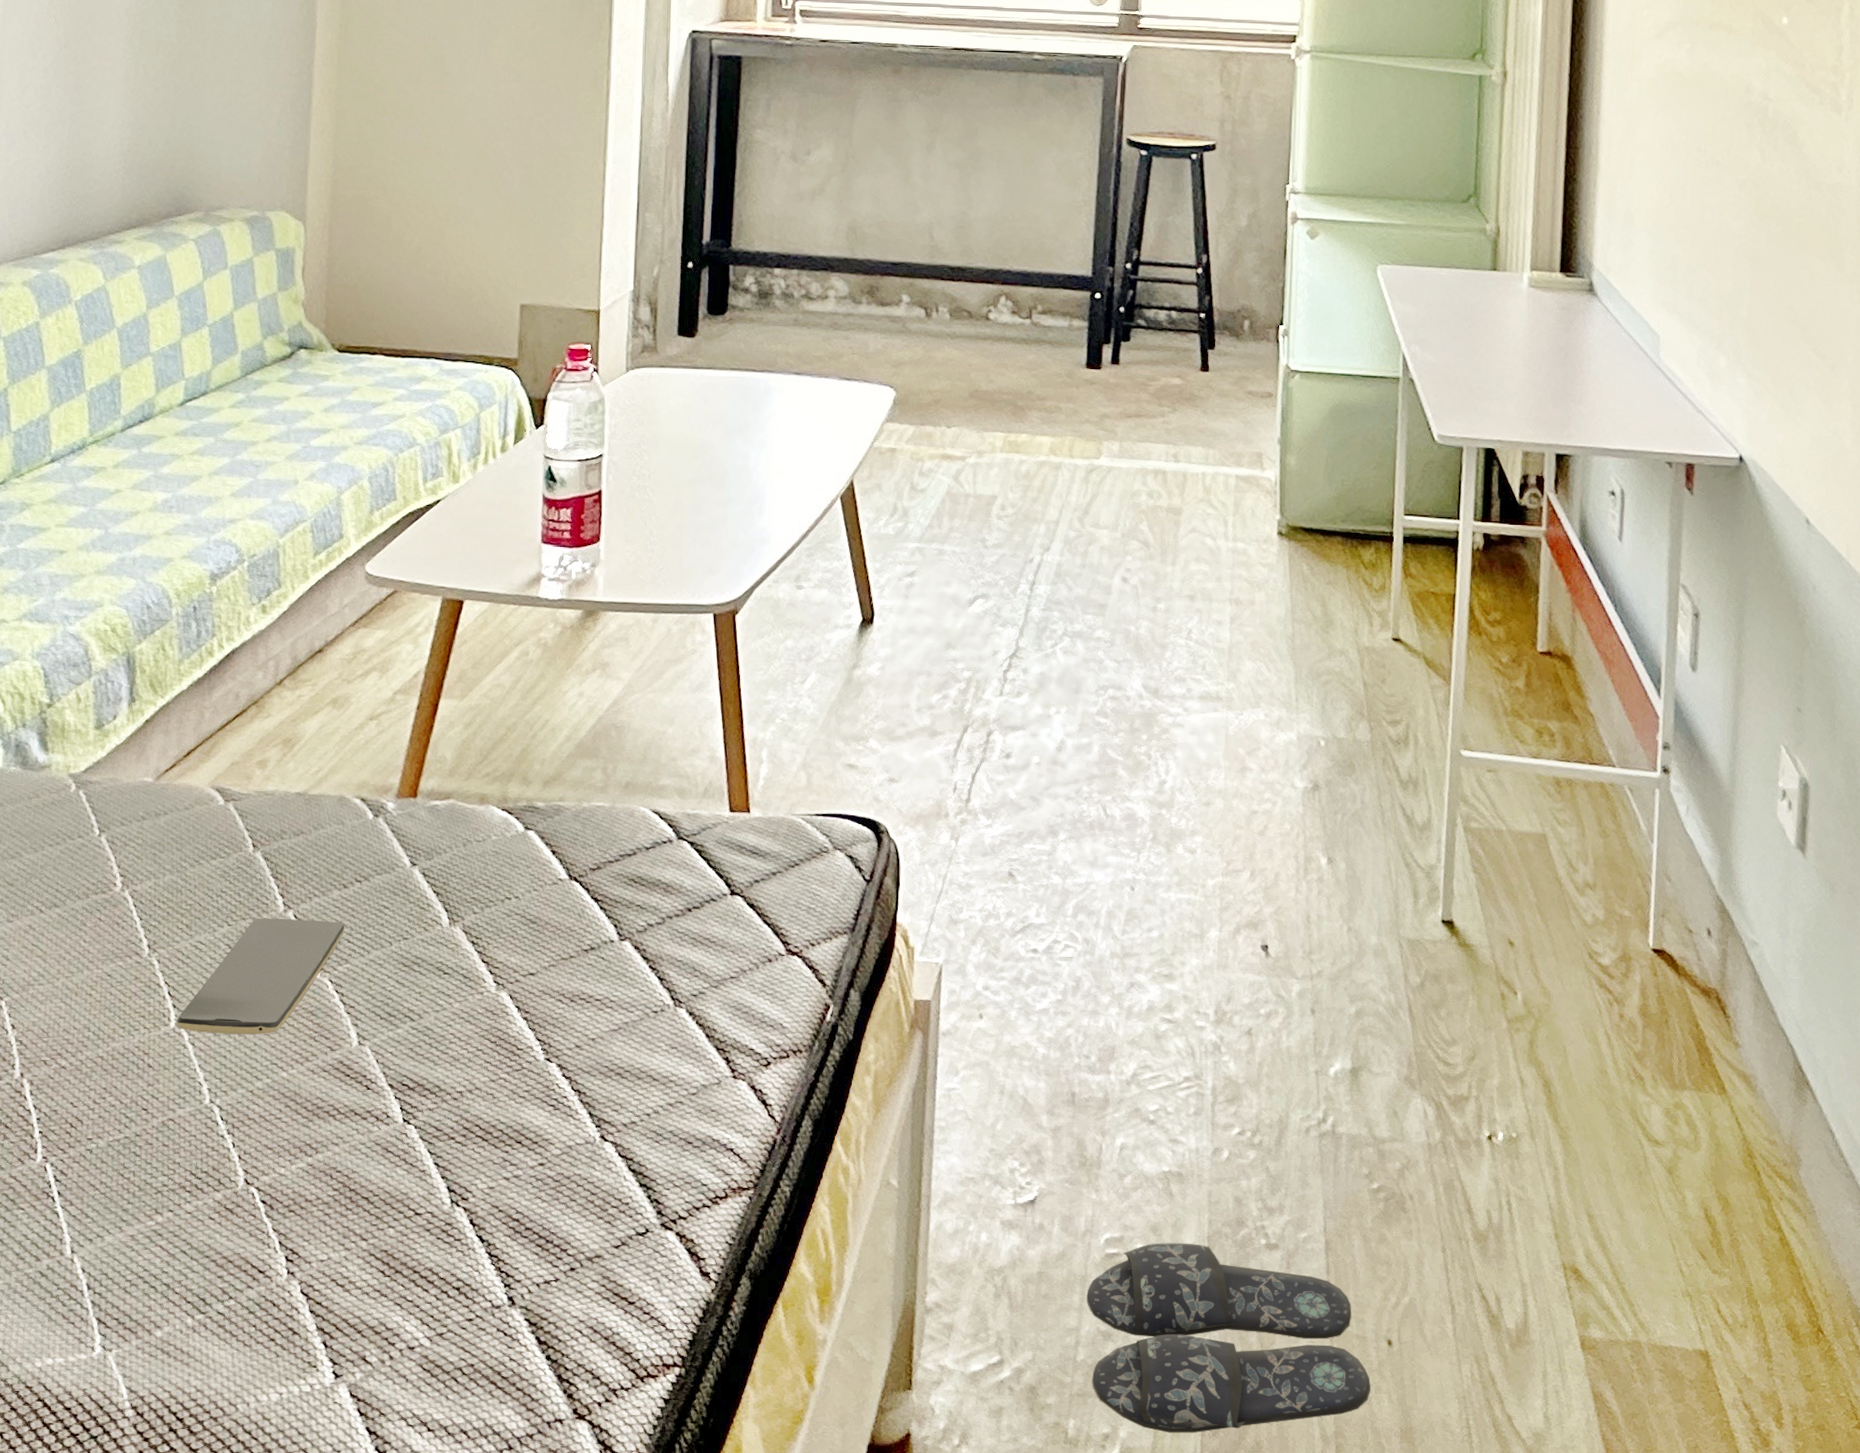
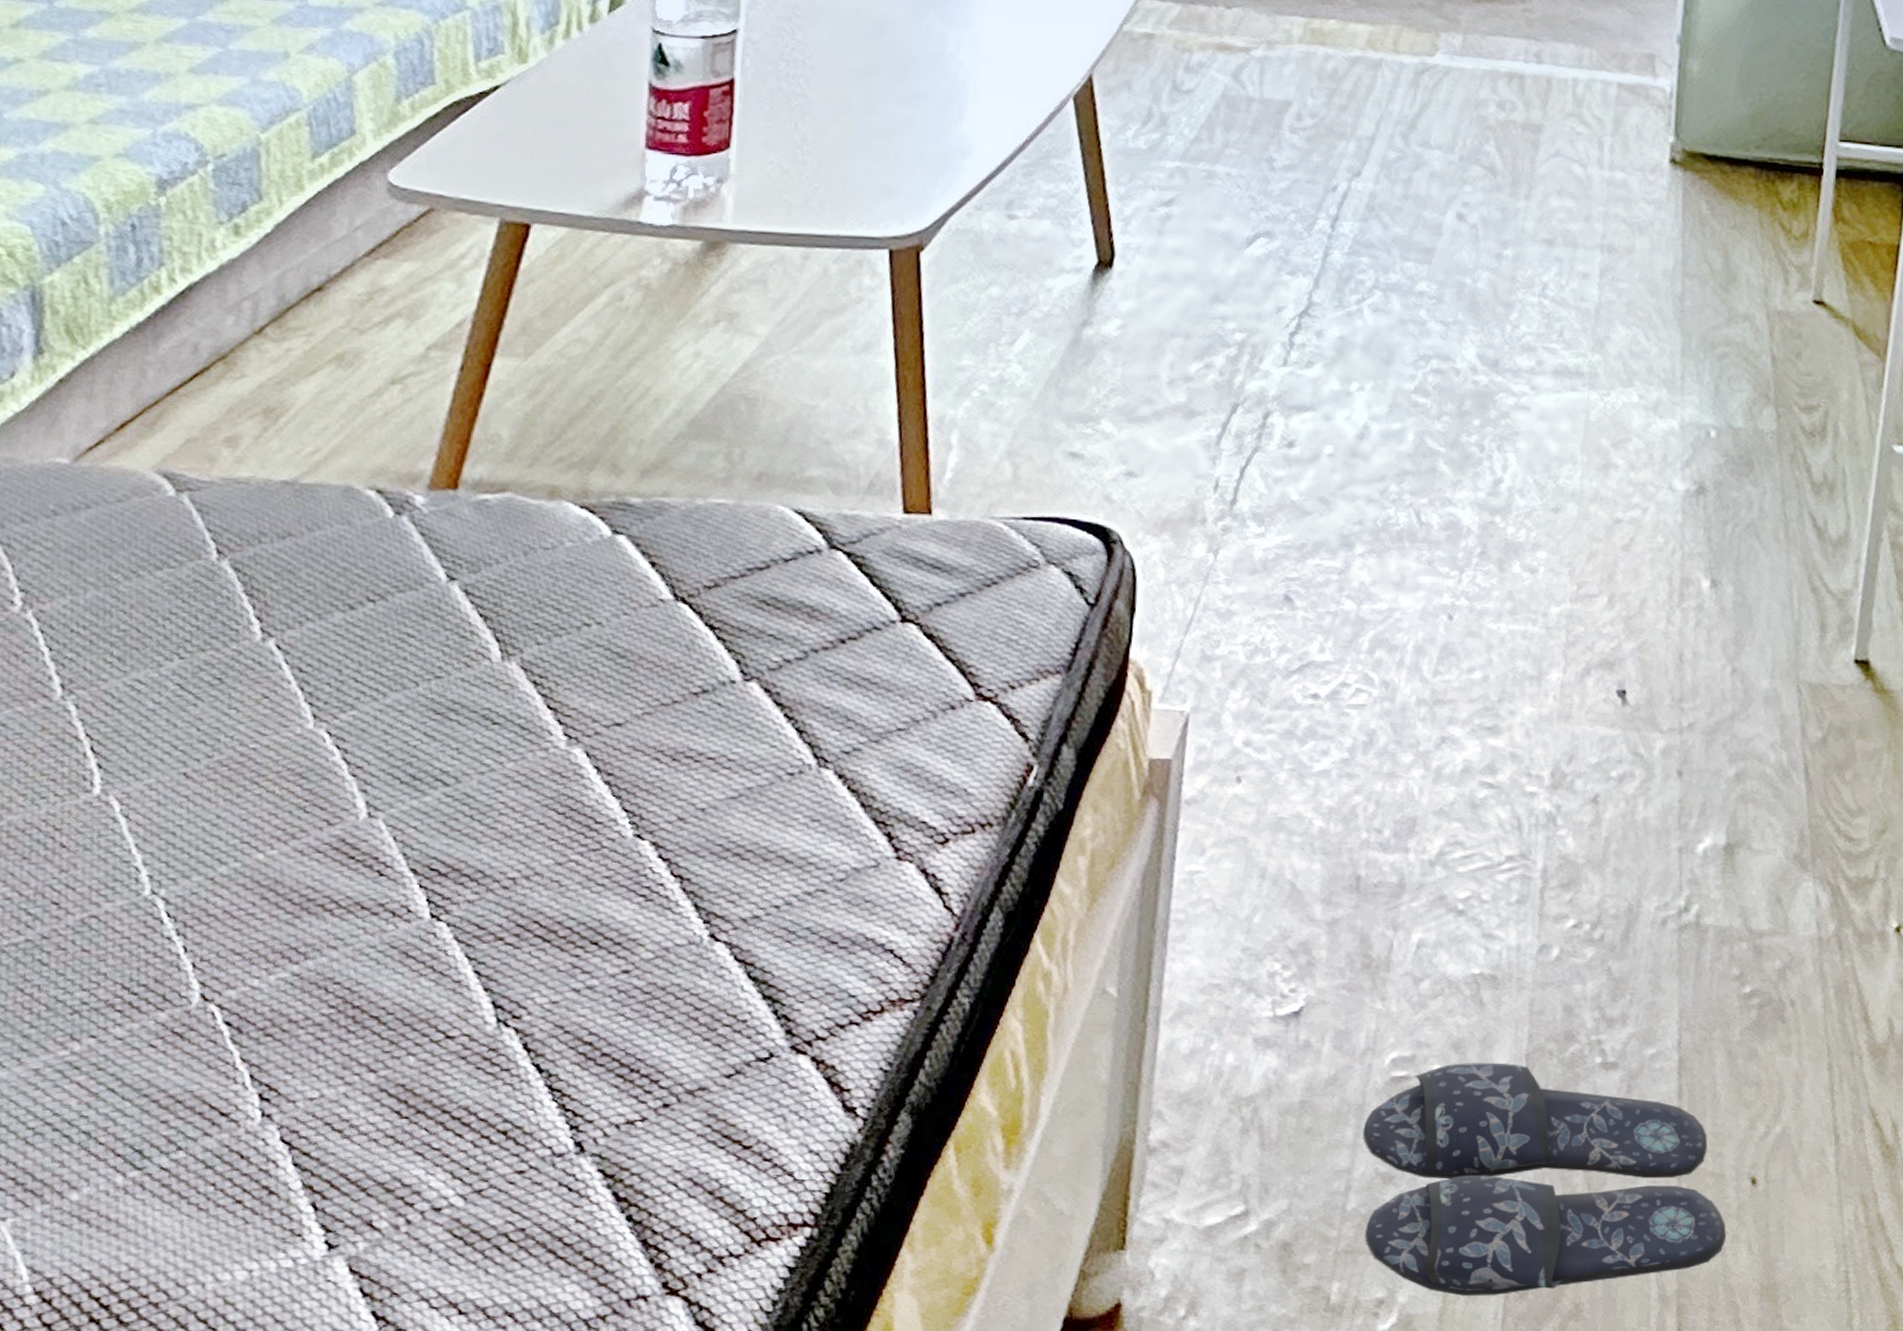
smartphone: present [176,918,345,1035] -> none [102,649,350,805]

